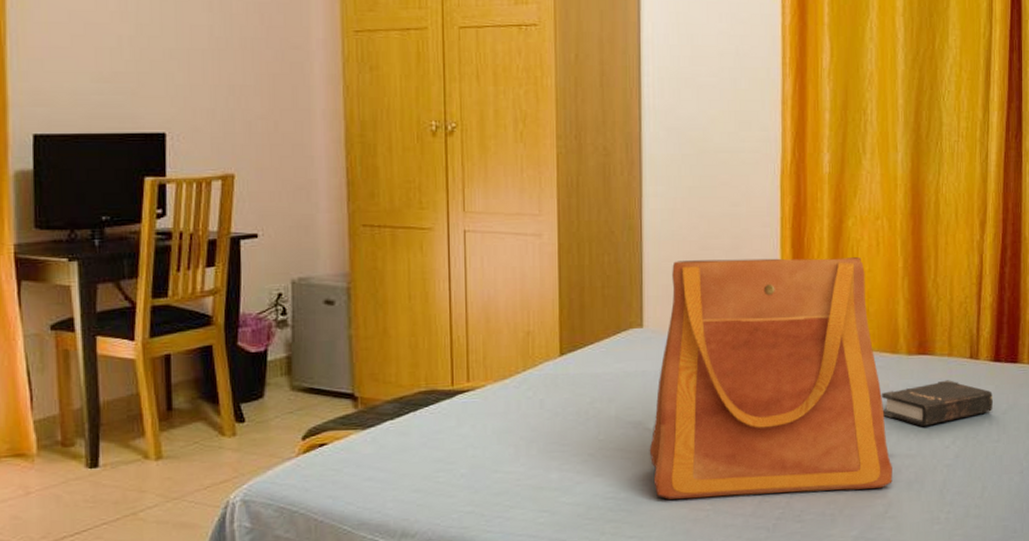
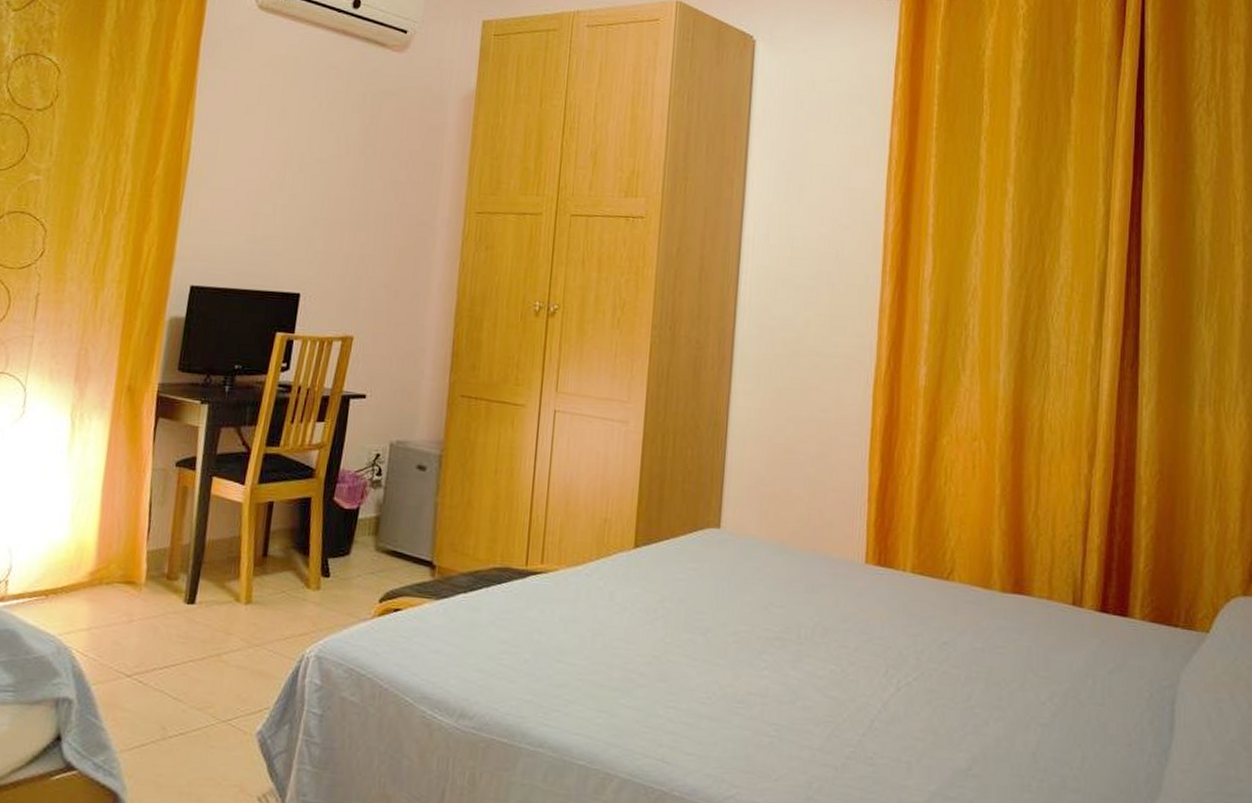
tote bag: present [649,257,892,499] -> none [715,462,979,740]
hardback book: present [882,380,993,427] -> none [970,626,1098,677]

